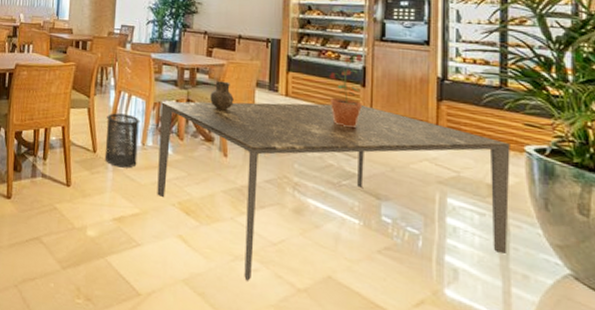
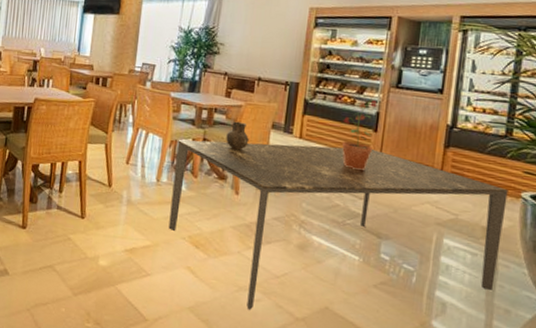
trash can: present [104,113,141,168] -> none [119,149,157,203]

